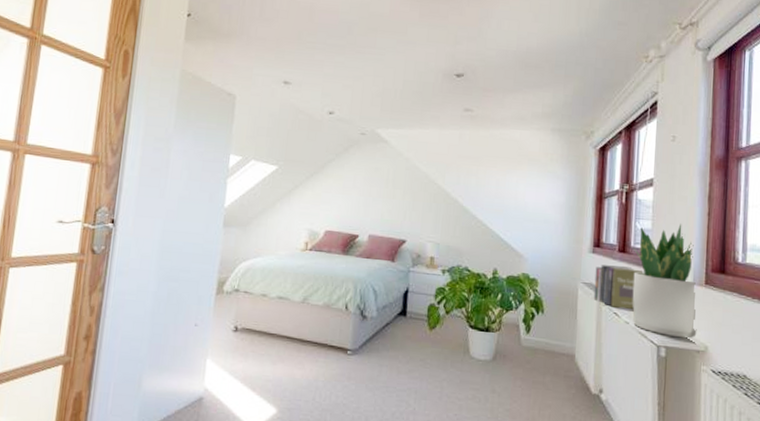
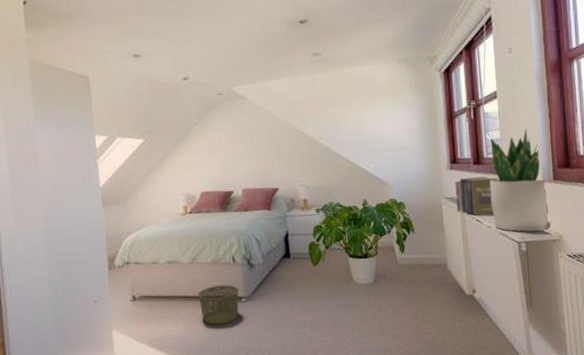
basket: none [302,331,348,375] -> present [197,284,240,326]

